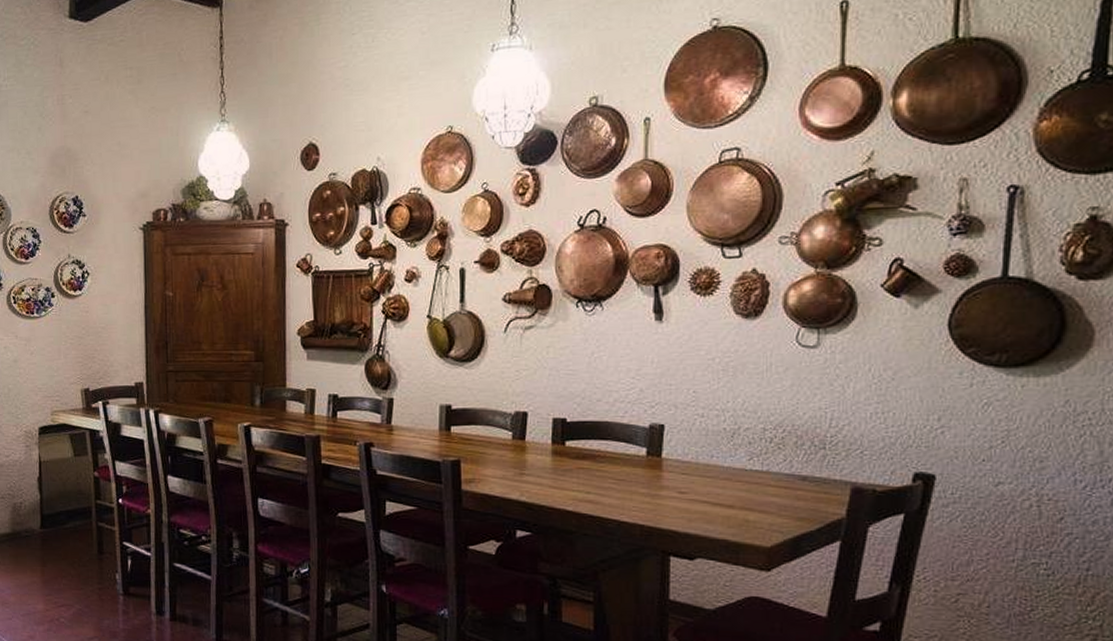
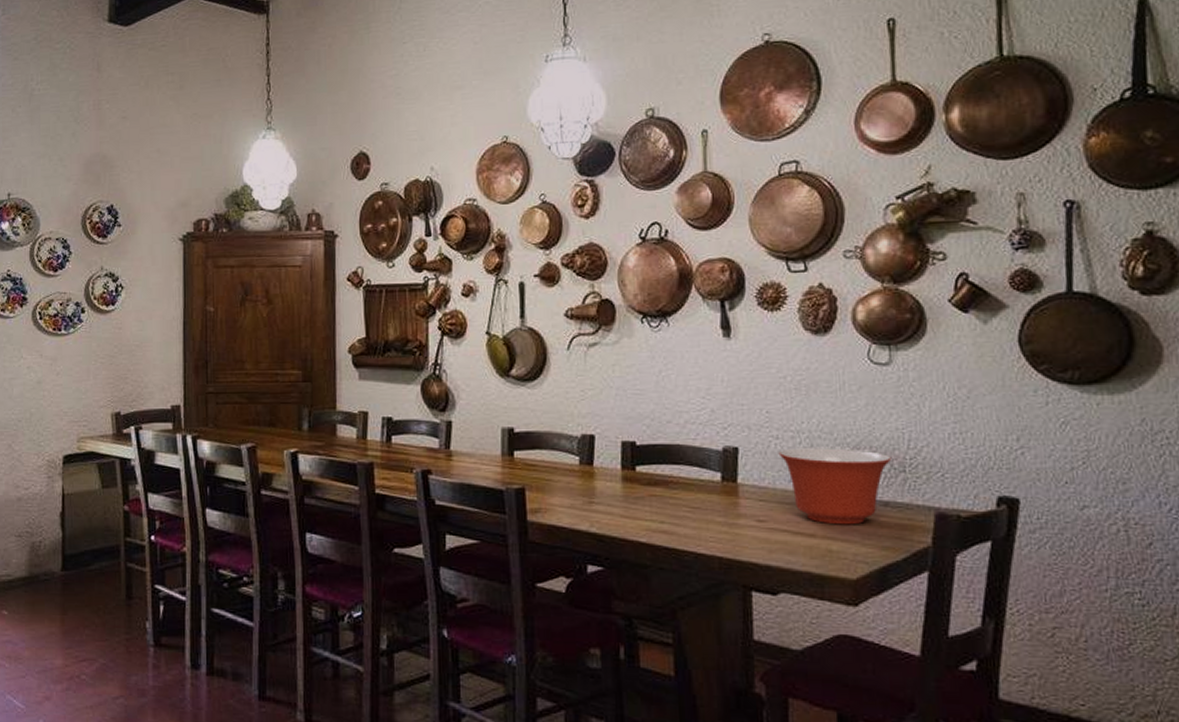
mixing bowl: none [702,426,813,498] -> present [778,448,892,525]

